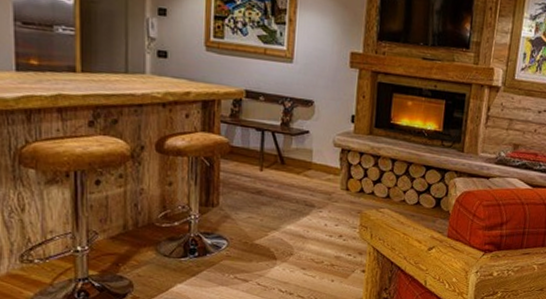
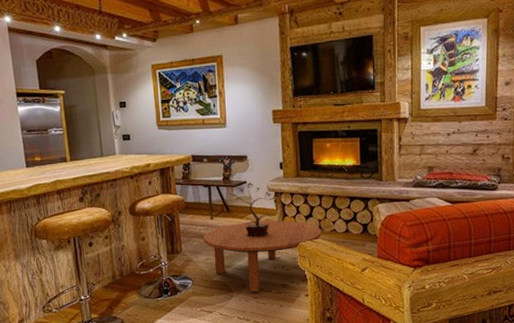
coffee table: none [248,179,389,262] -> present [203,220,321,292]
potted plant: none [286,132,341,199] -> present [229,182,275,237]

